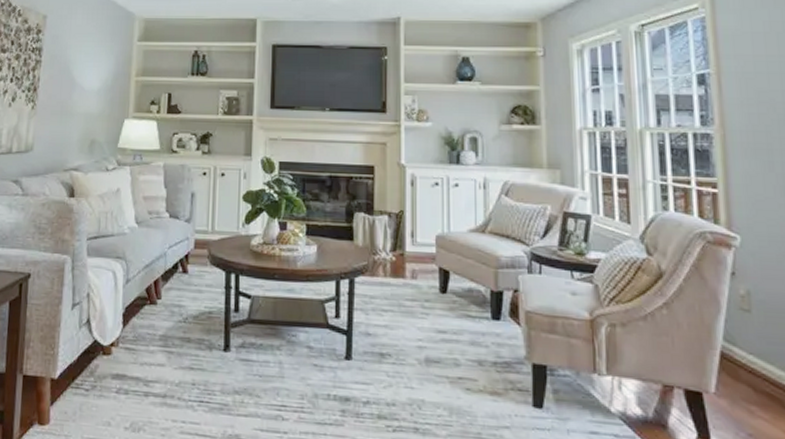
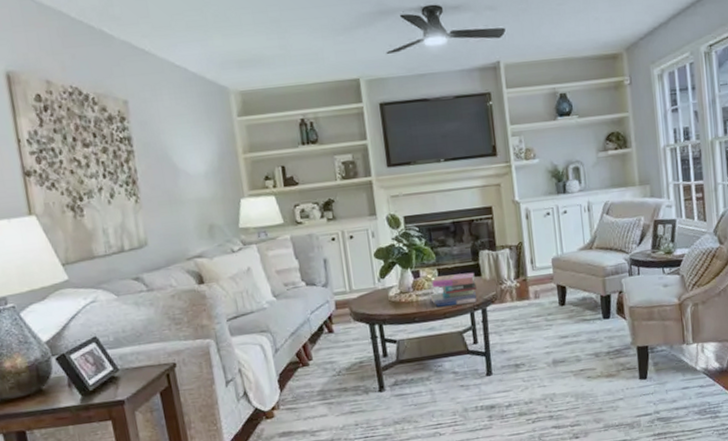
books: none [294,231,346,269] -> present [430,272,477,307]

